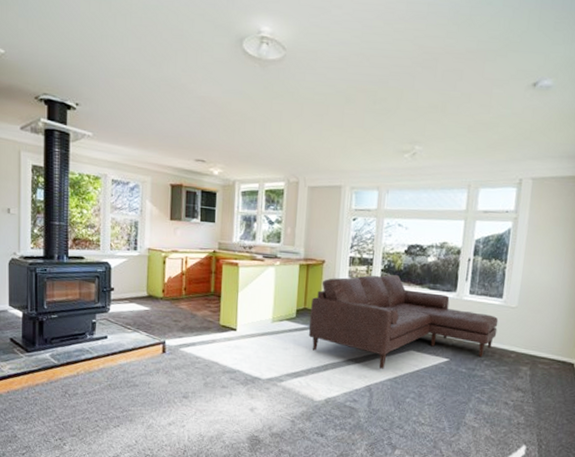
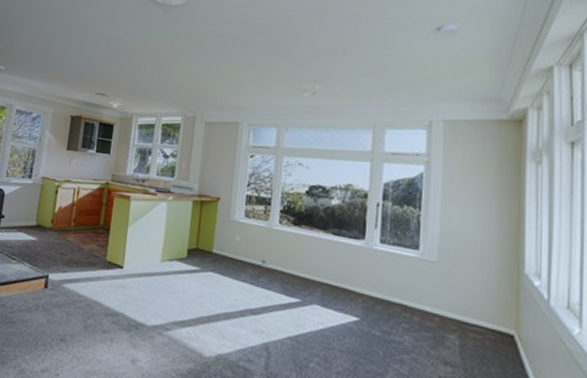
sofa: present [309,275,499,370] -> none [200,216,416,326]

